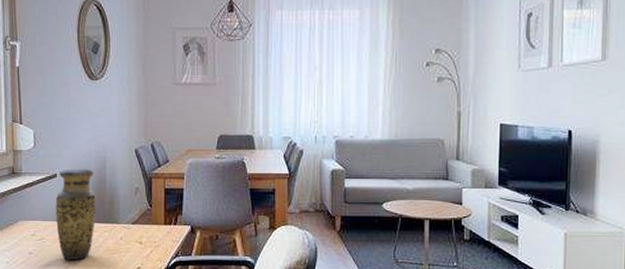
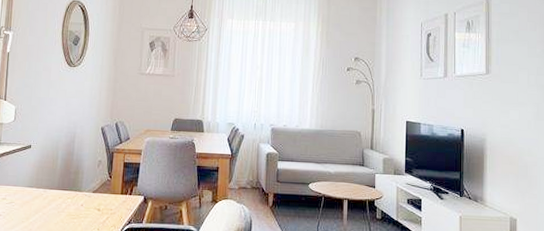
vase: present [55,169,96,260] -> none [25,141,64,223]

